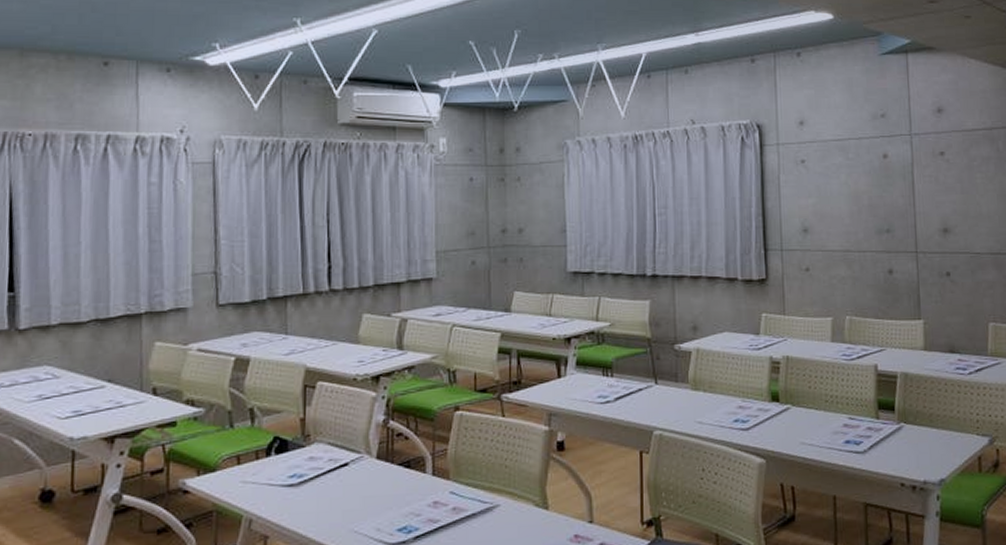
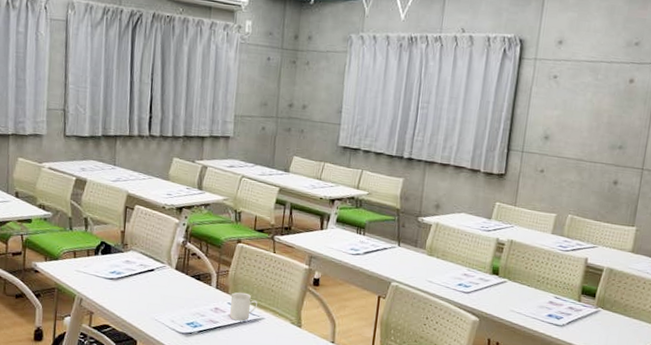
mug: none [453,474,490,514] -> present [230,292,258,321]

